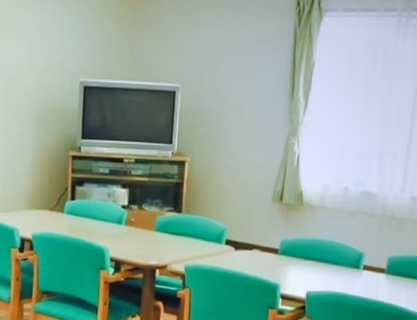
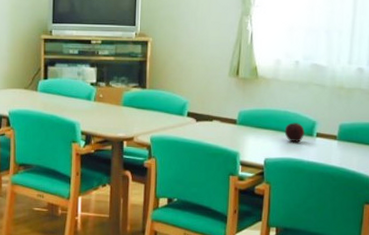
fruit: none [329,254,351,275] -> present [284,123,305,143]

